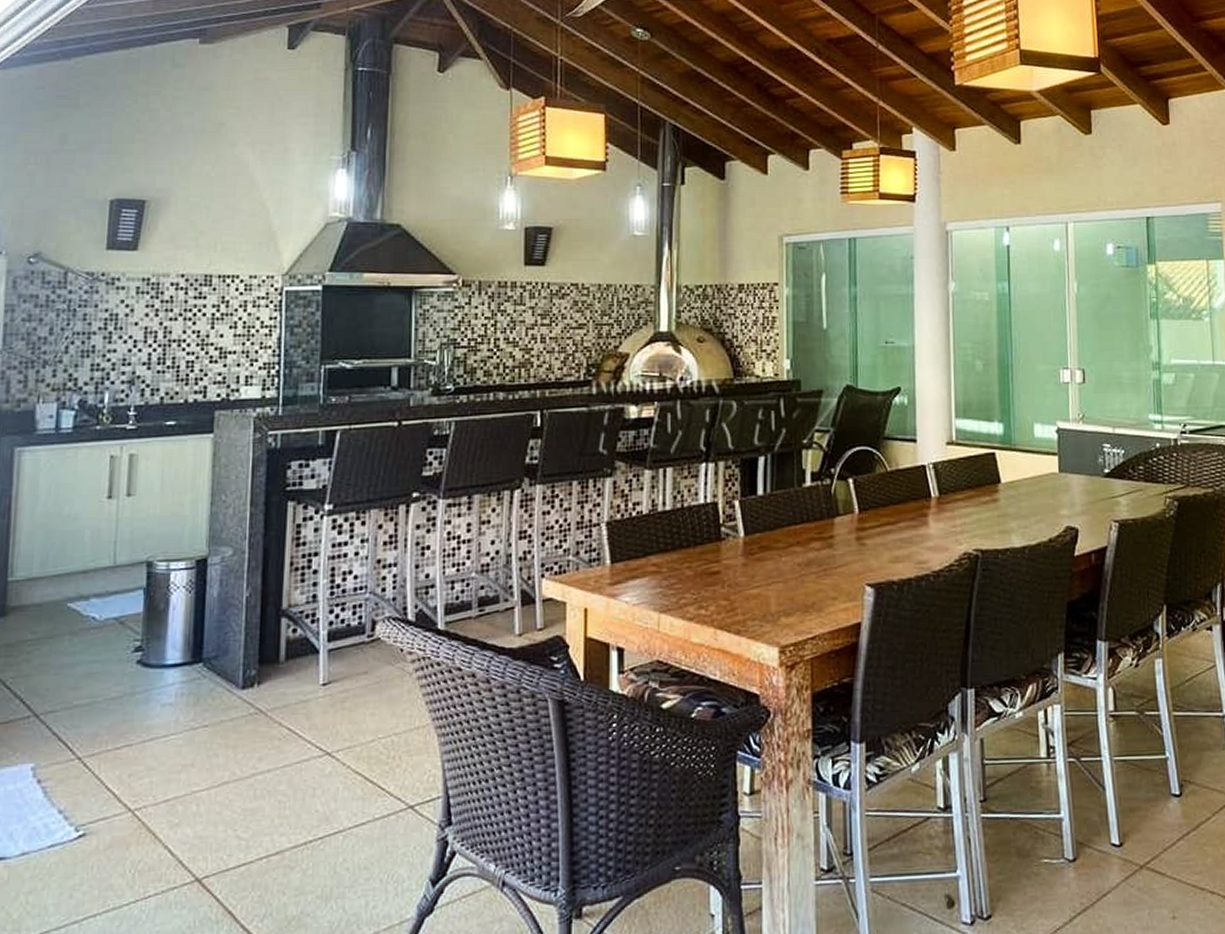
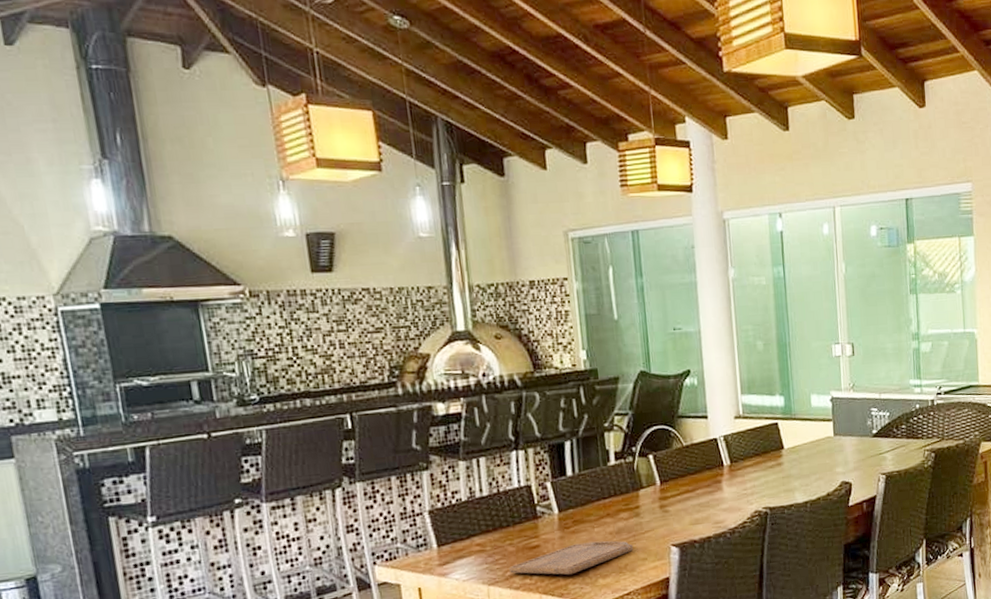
cutting board: none [685,572,823,609] -> present [509,540,633,575]

